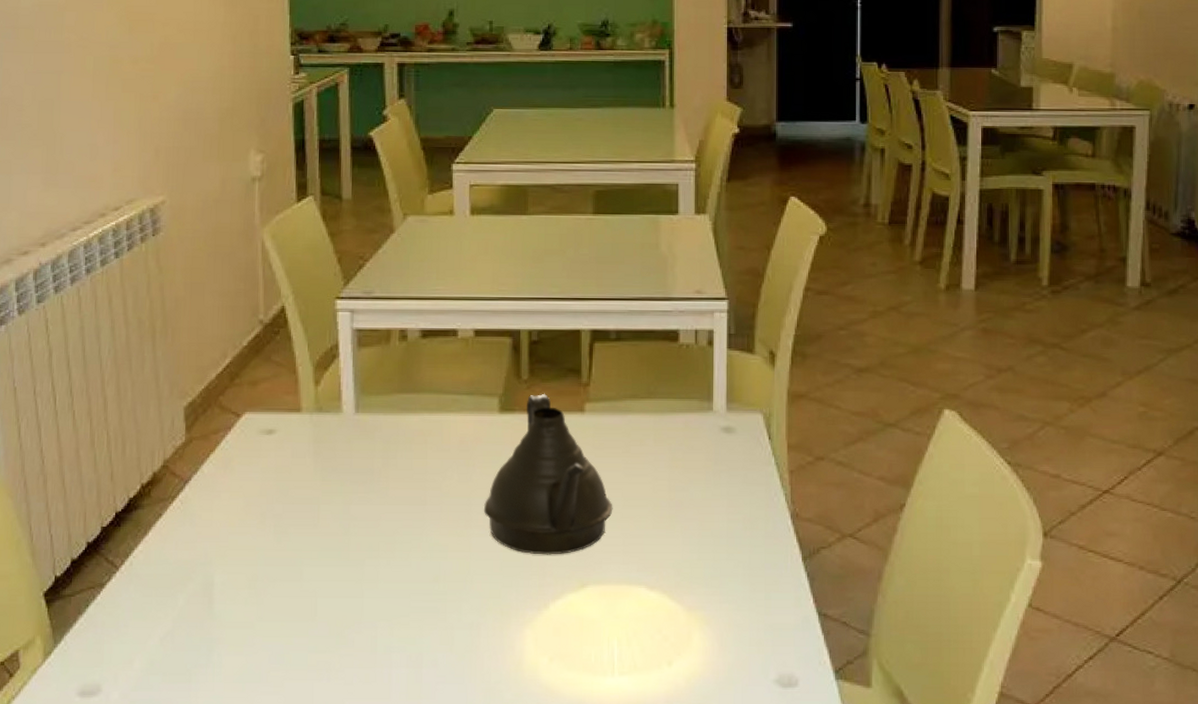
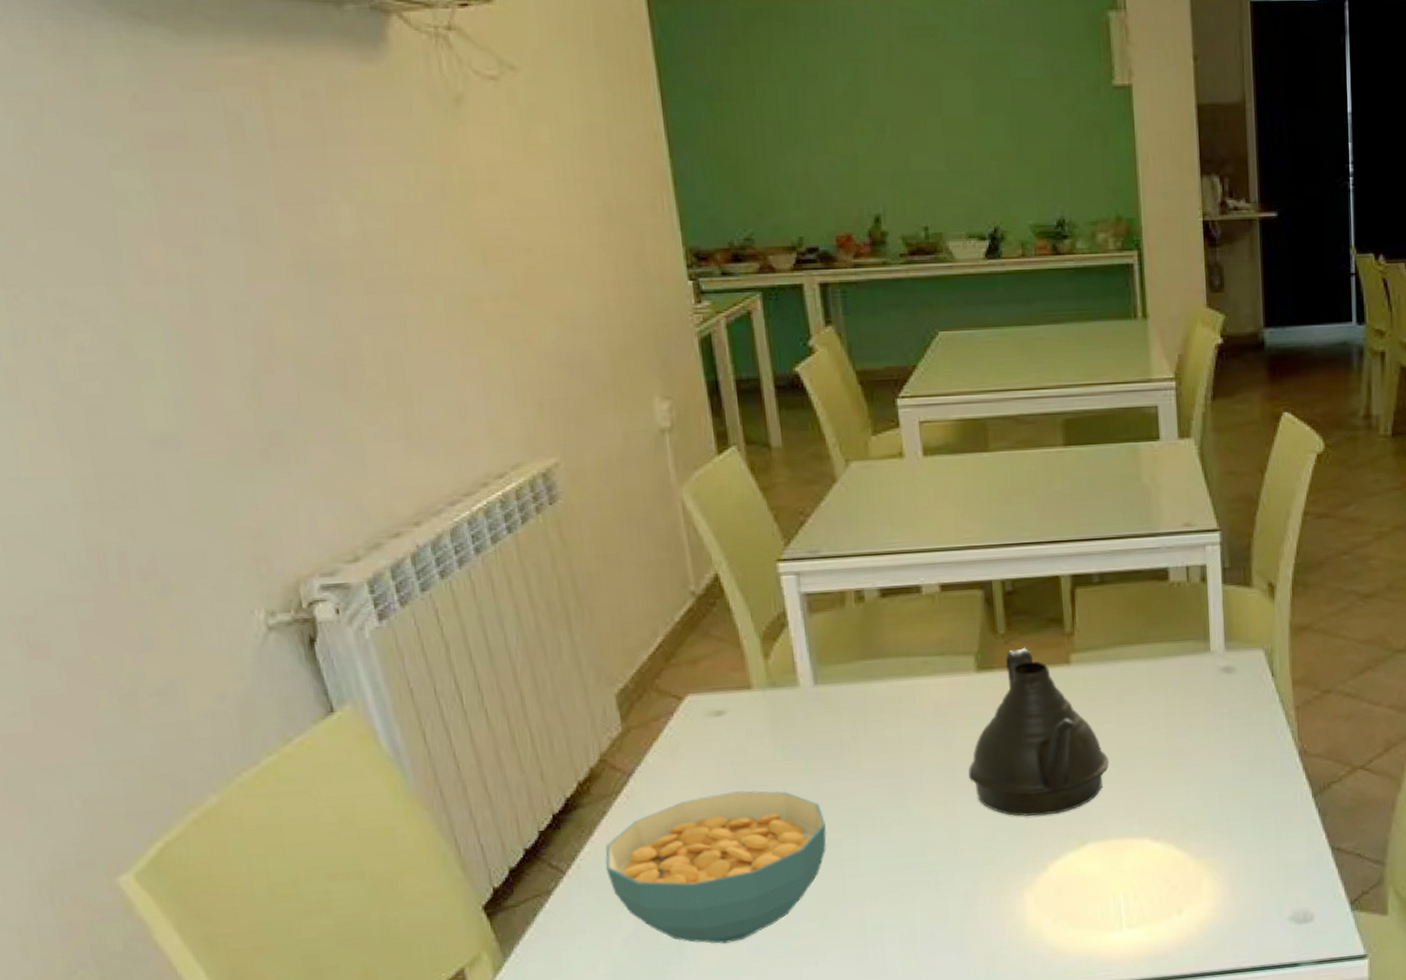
cereal bowl: none [154,506,351,651] -> present [604,791,827,944]

